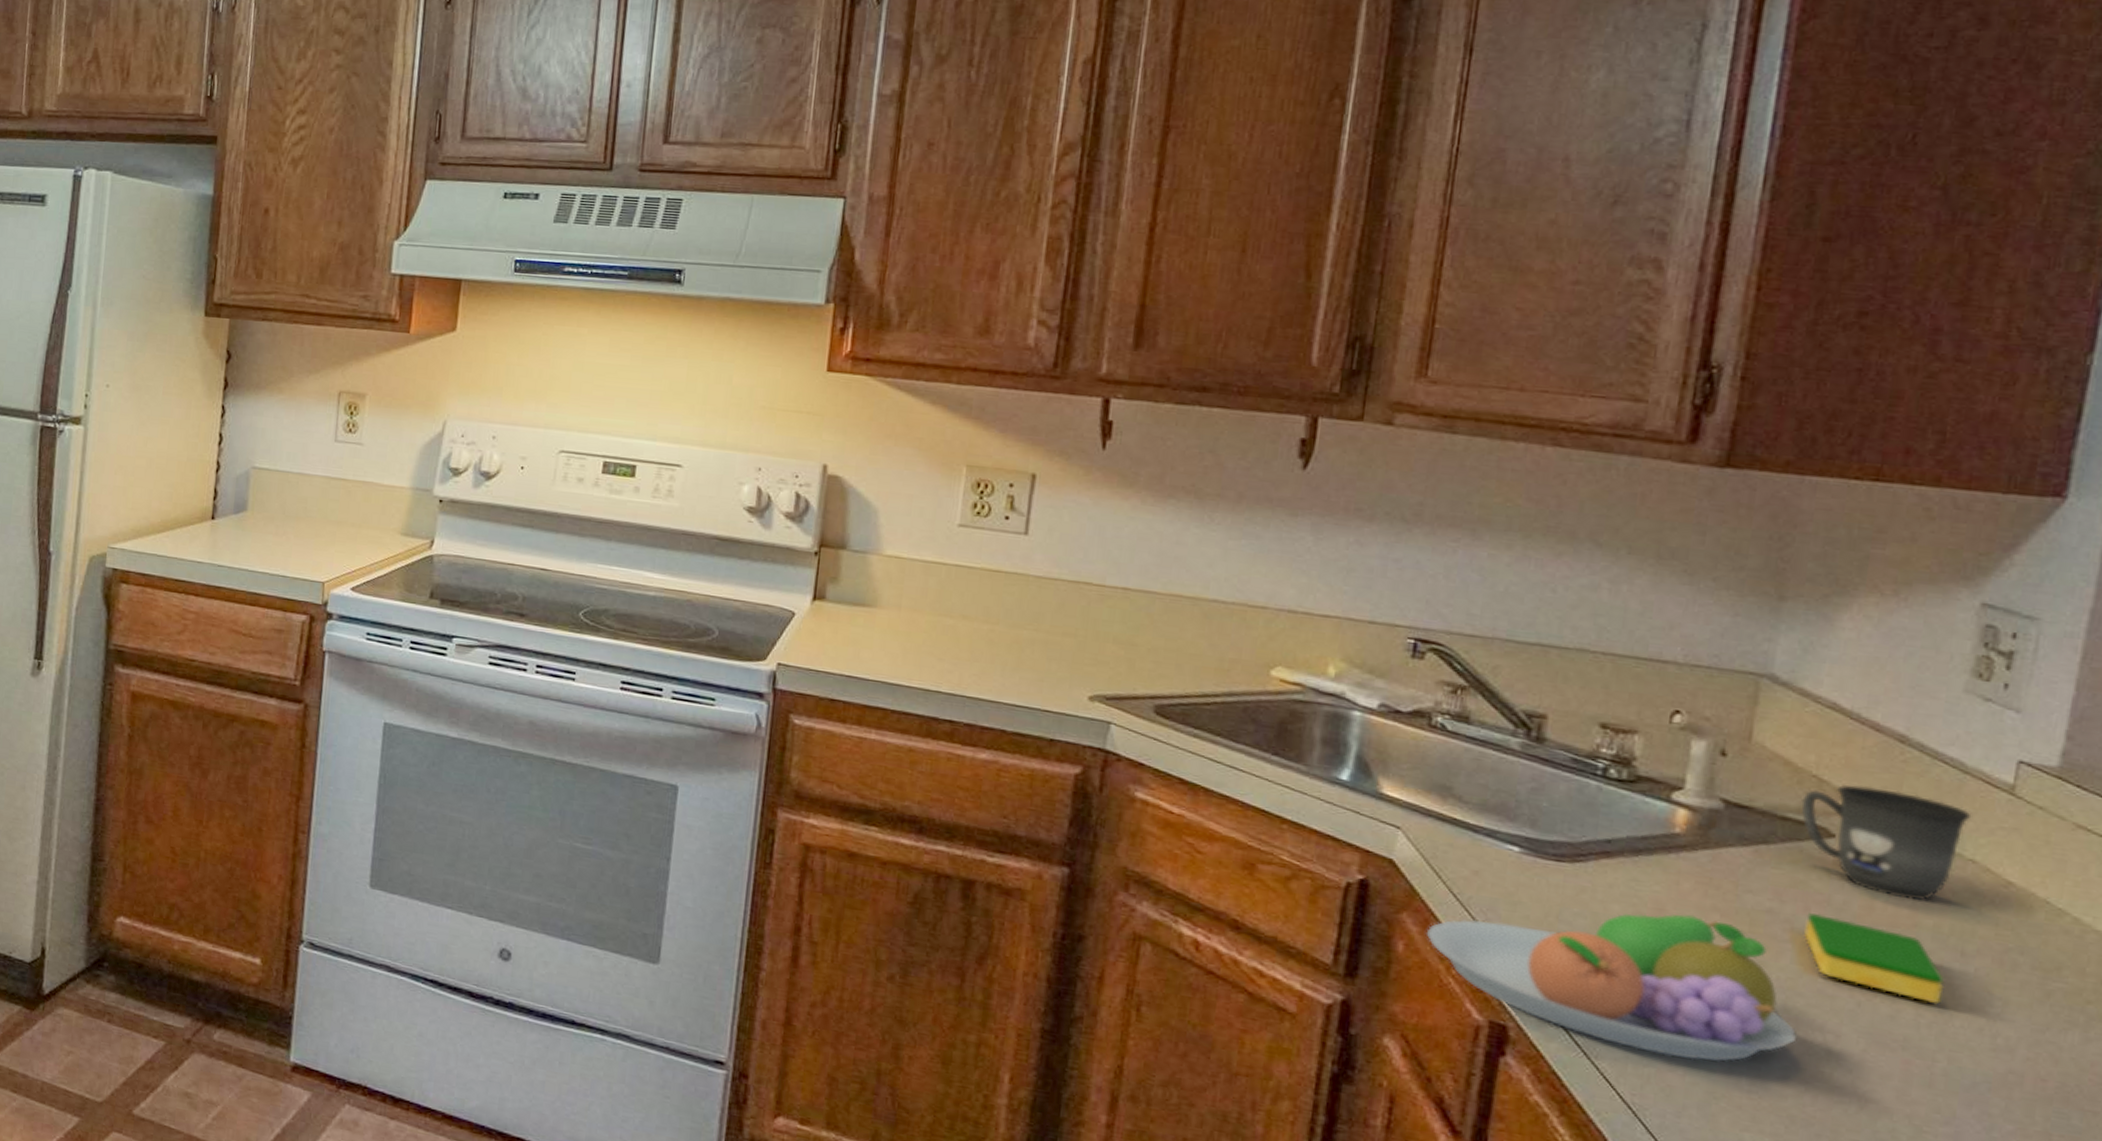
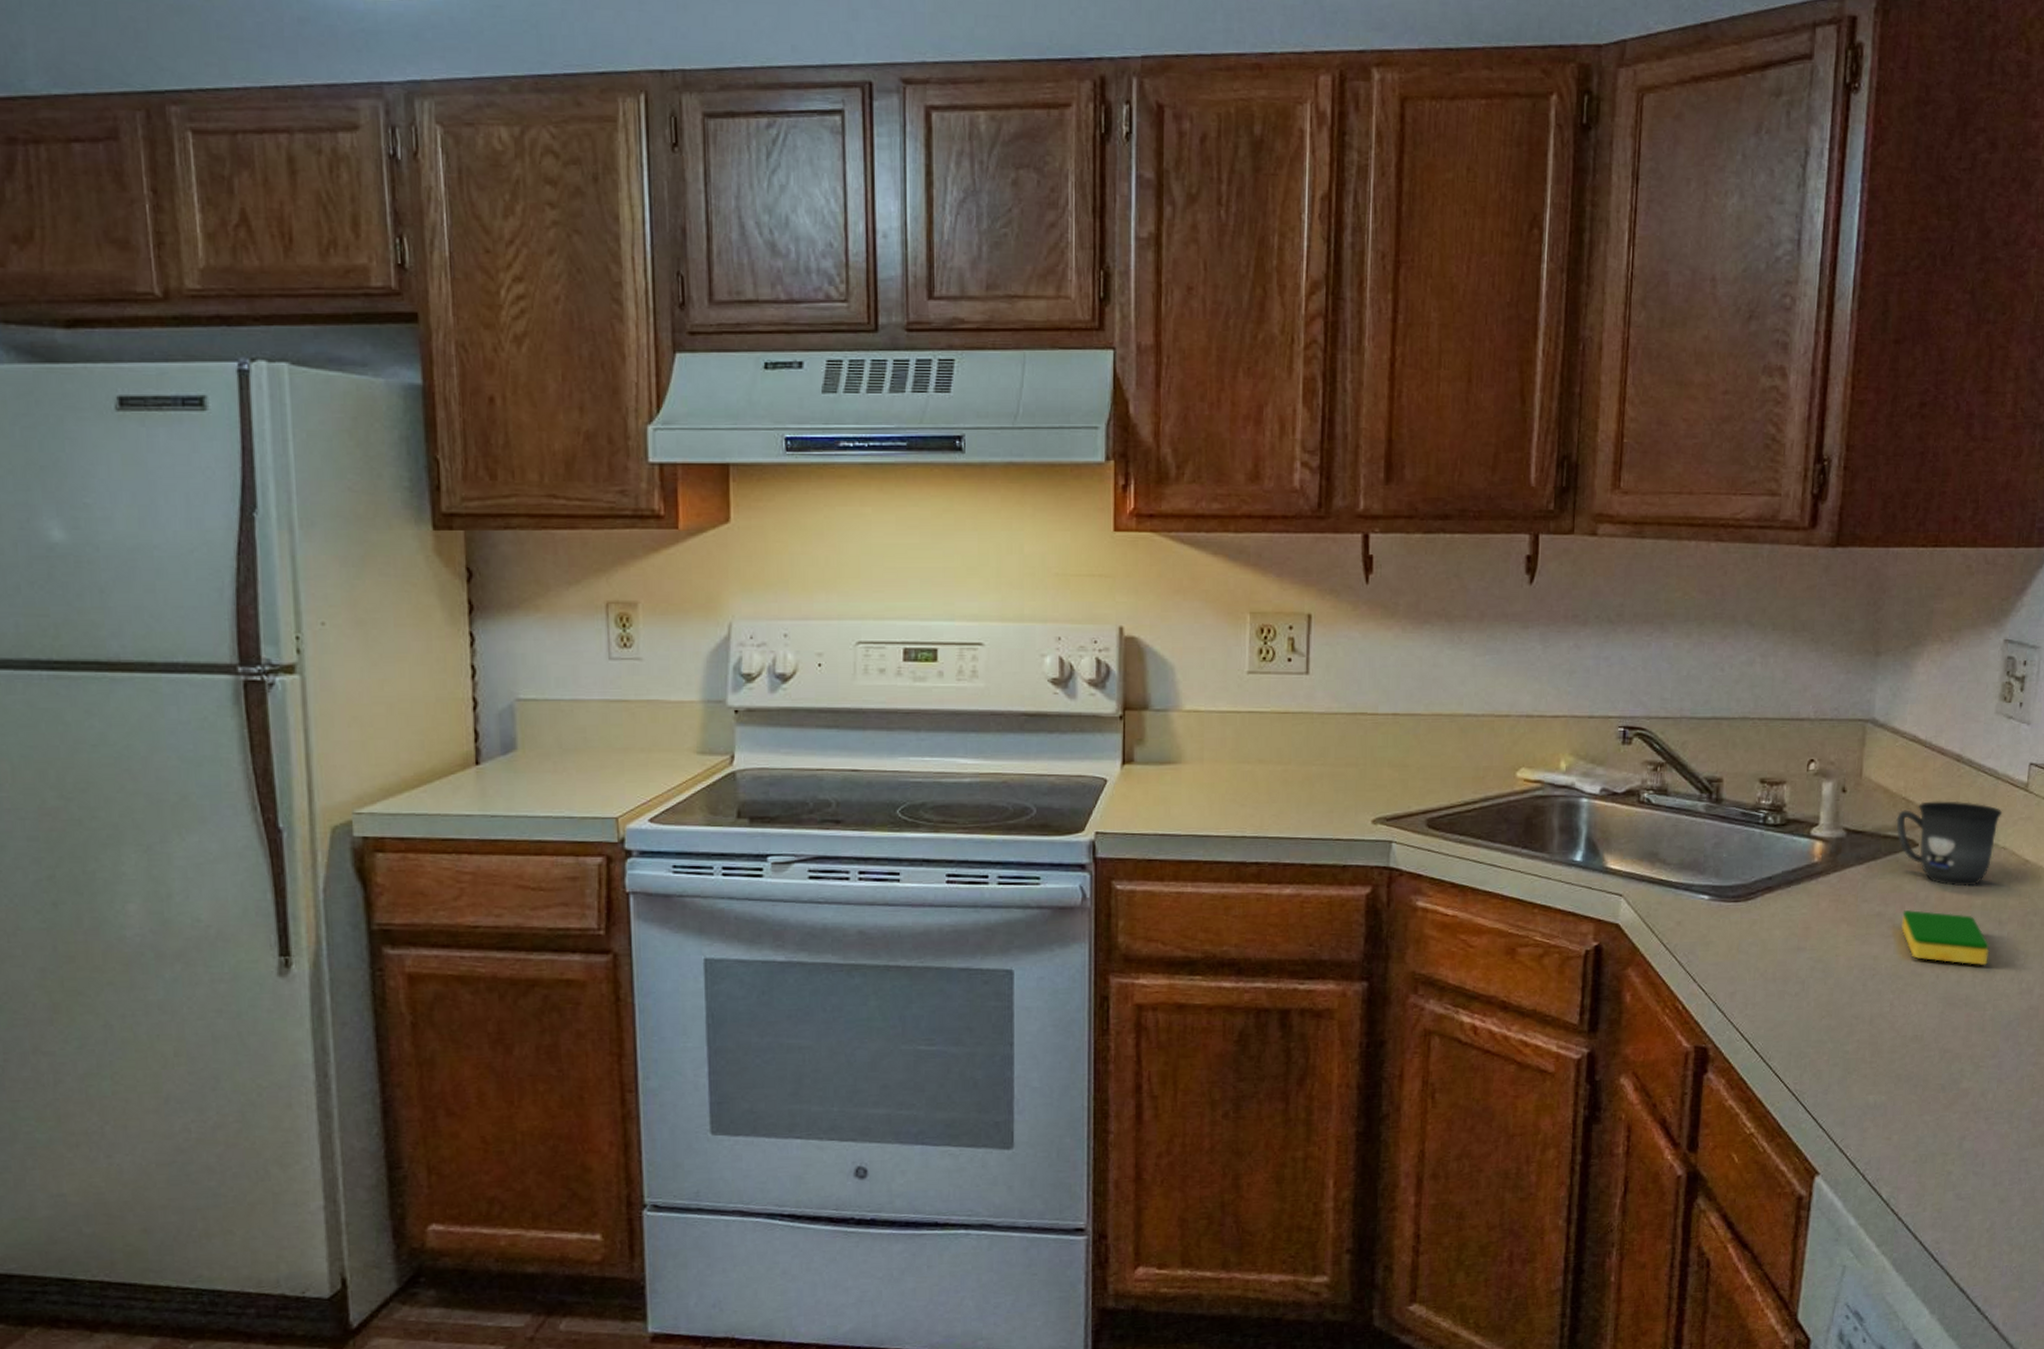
fruit bowl: present [1425,913,1796,1062] -> none [1646,927,1899,1047]

